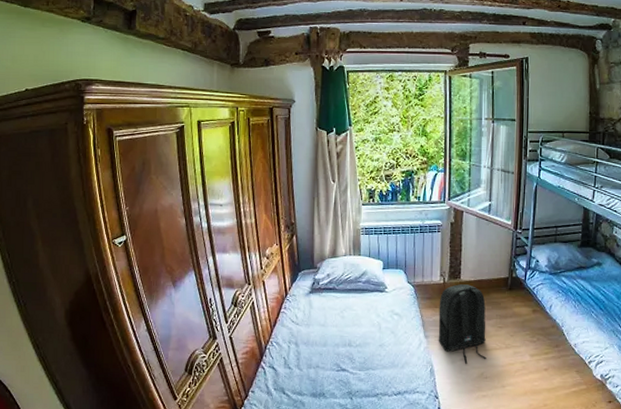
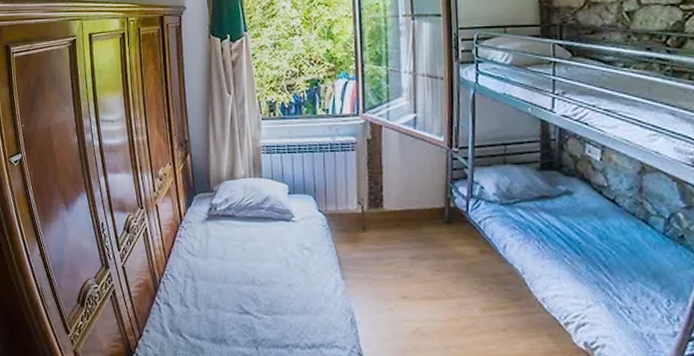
backpack: present [438,284,487,364] -> none [357,214,422,315]

